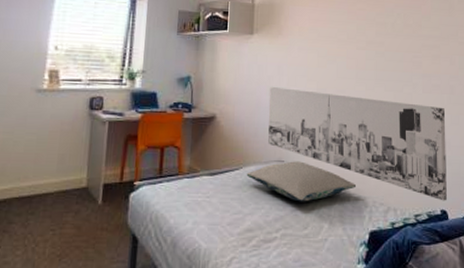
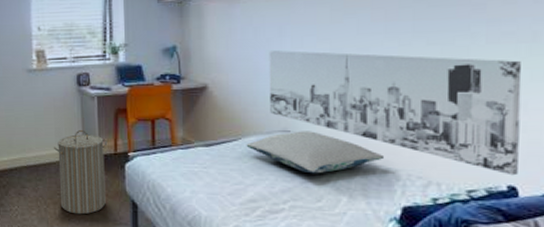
laundry hamper: none [53,156,114,253] -> present [54,129,108,215]

